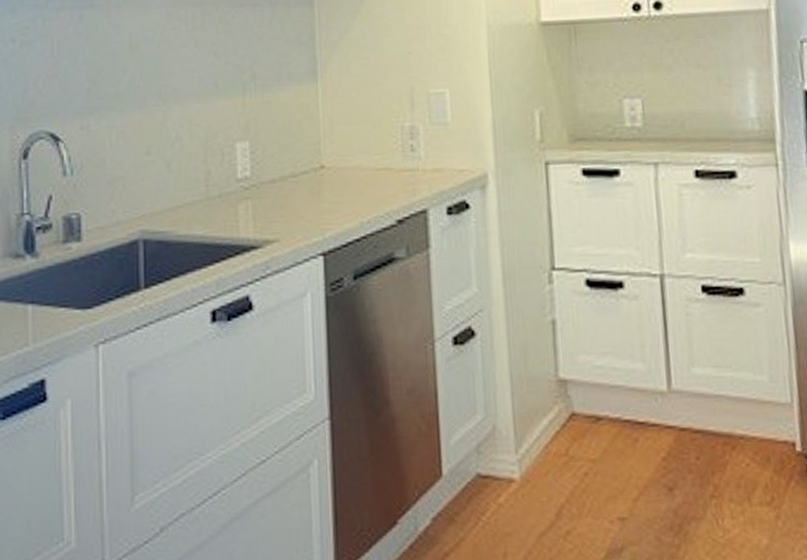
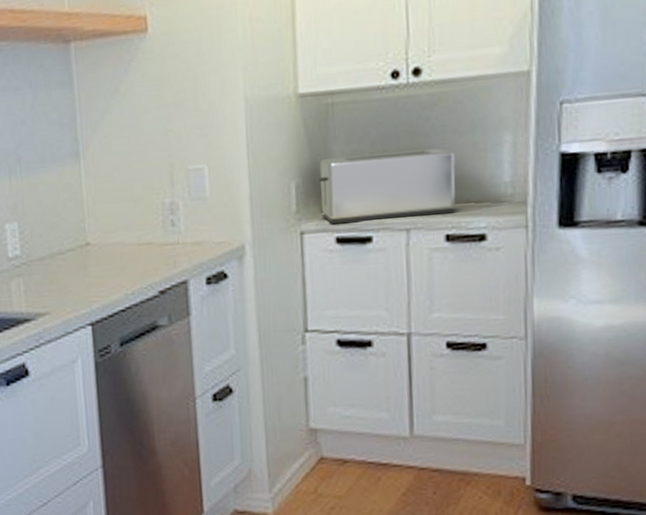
toaster: none [561,81,704,155] -> present [317,148,456,224]

